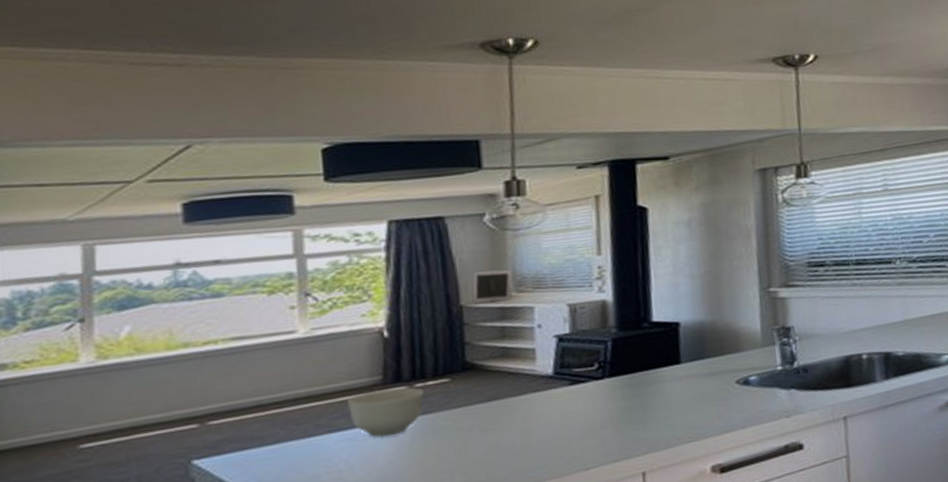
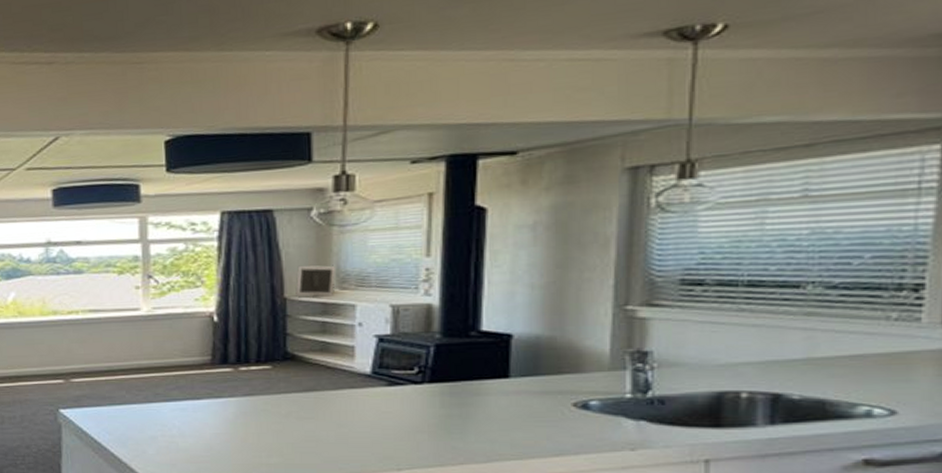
bowl: present [346,387,424,437] -> none [180,369,247,411]

